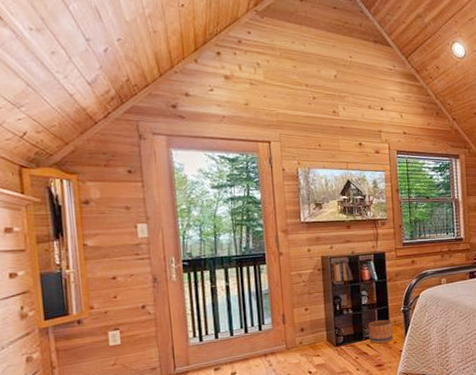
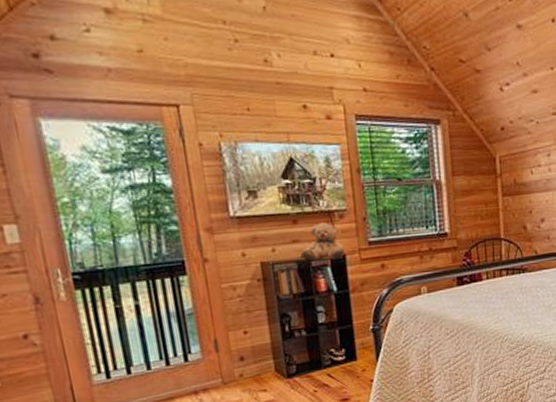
teddy bear: none [352,228,385,257] -> present [302,222,345,262]
basket: present [368,320,394,344] -> none [327,342,362,373]

